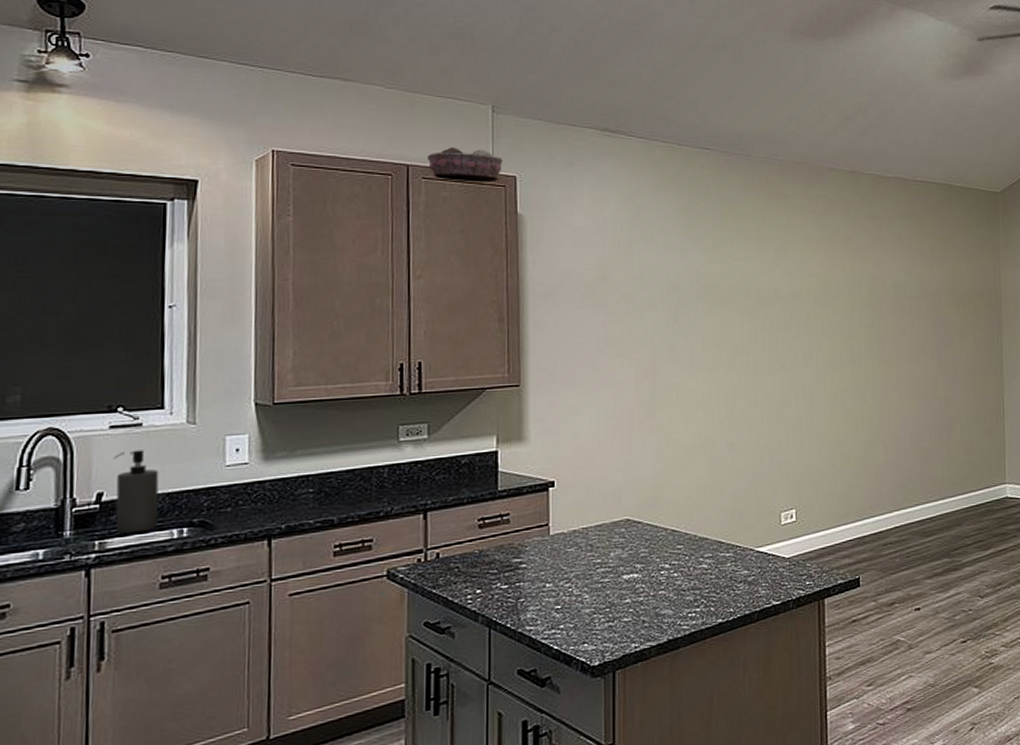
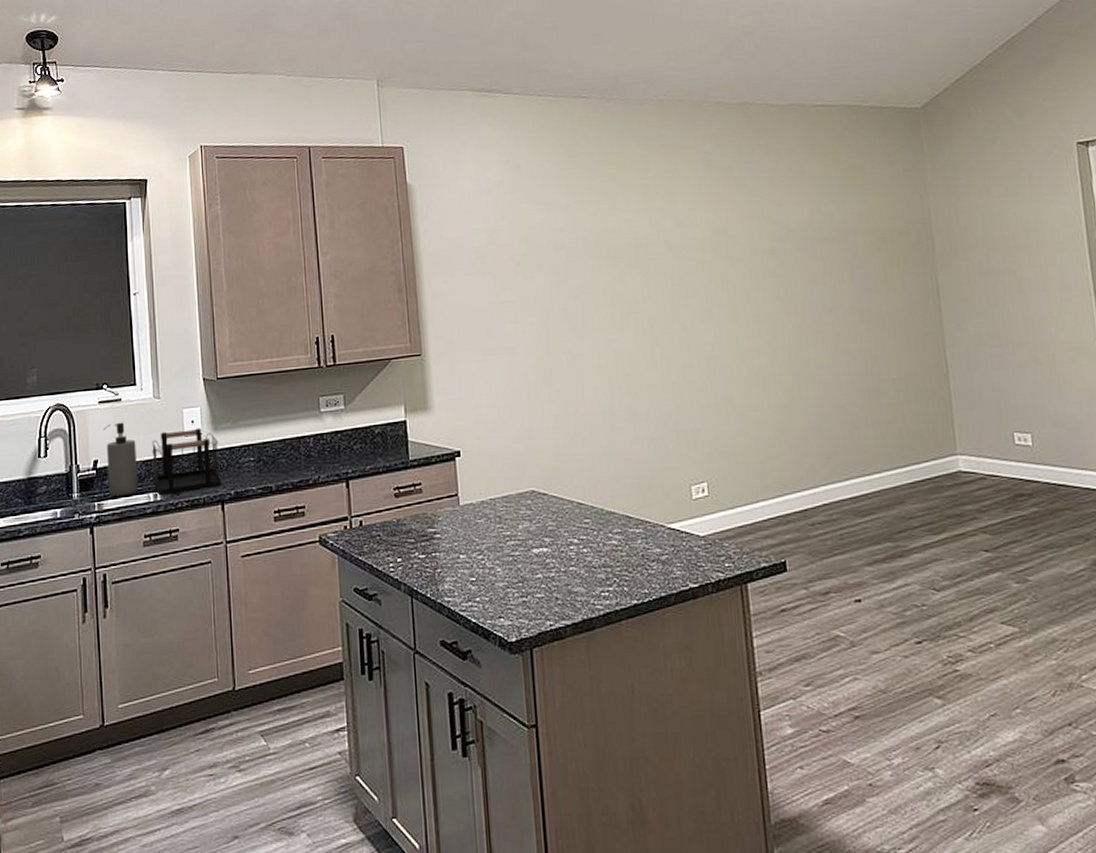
dish rack: none [179,456,271,531] -> present [152,427,222,495]
decorative basket: present [426,147,503,182] -> none [324,124,391,158]

